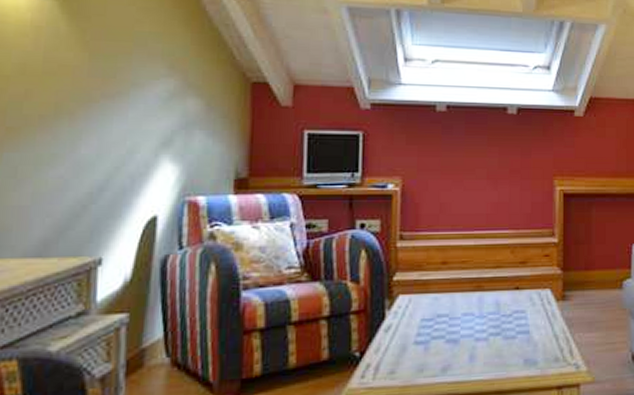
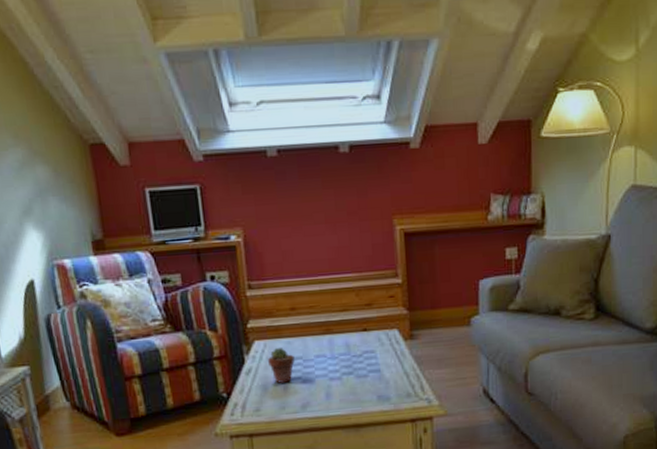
potted succulent: none [411,304,440,343] -> present [268,348,295,383]

